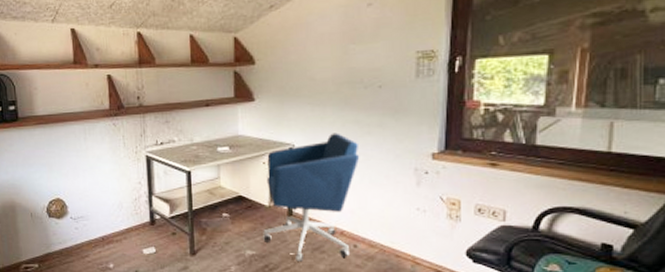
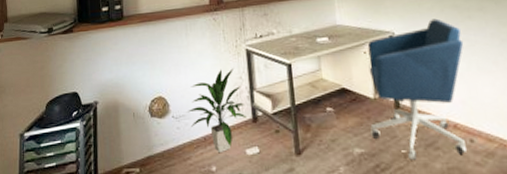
indoor plant: none [85,173,144,252] -> present [187,68,247,154]

